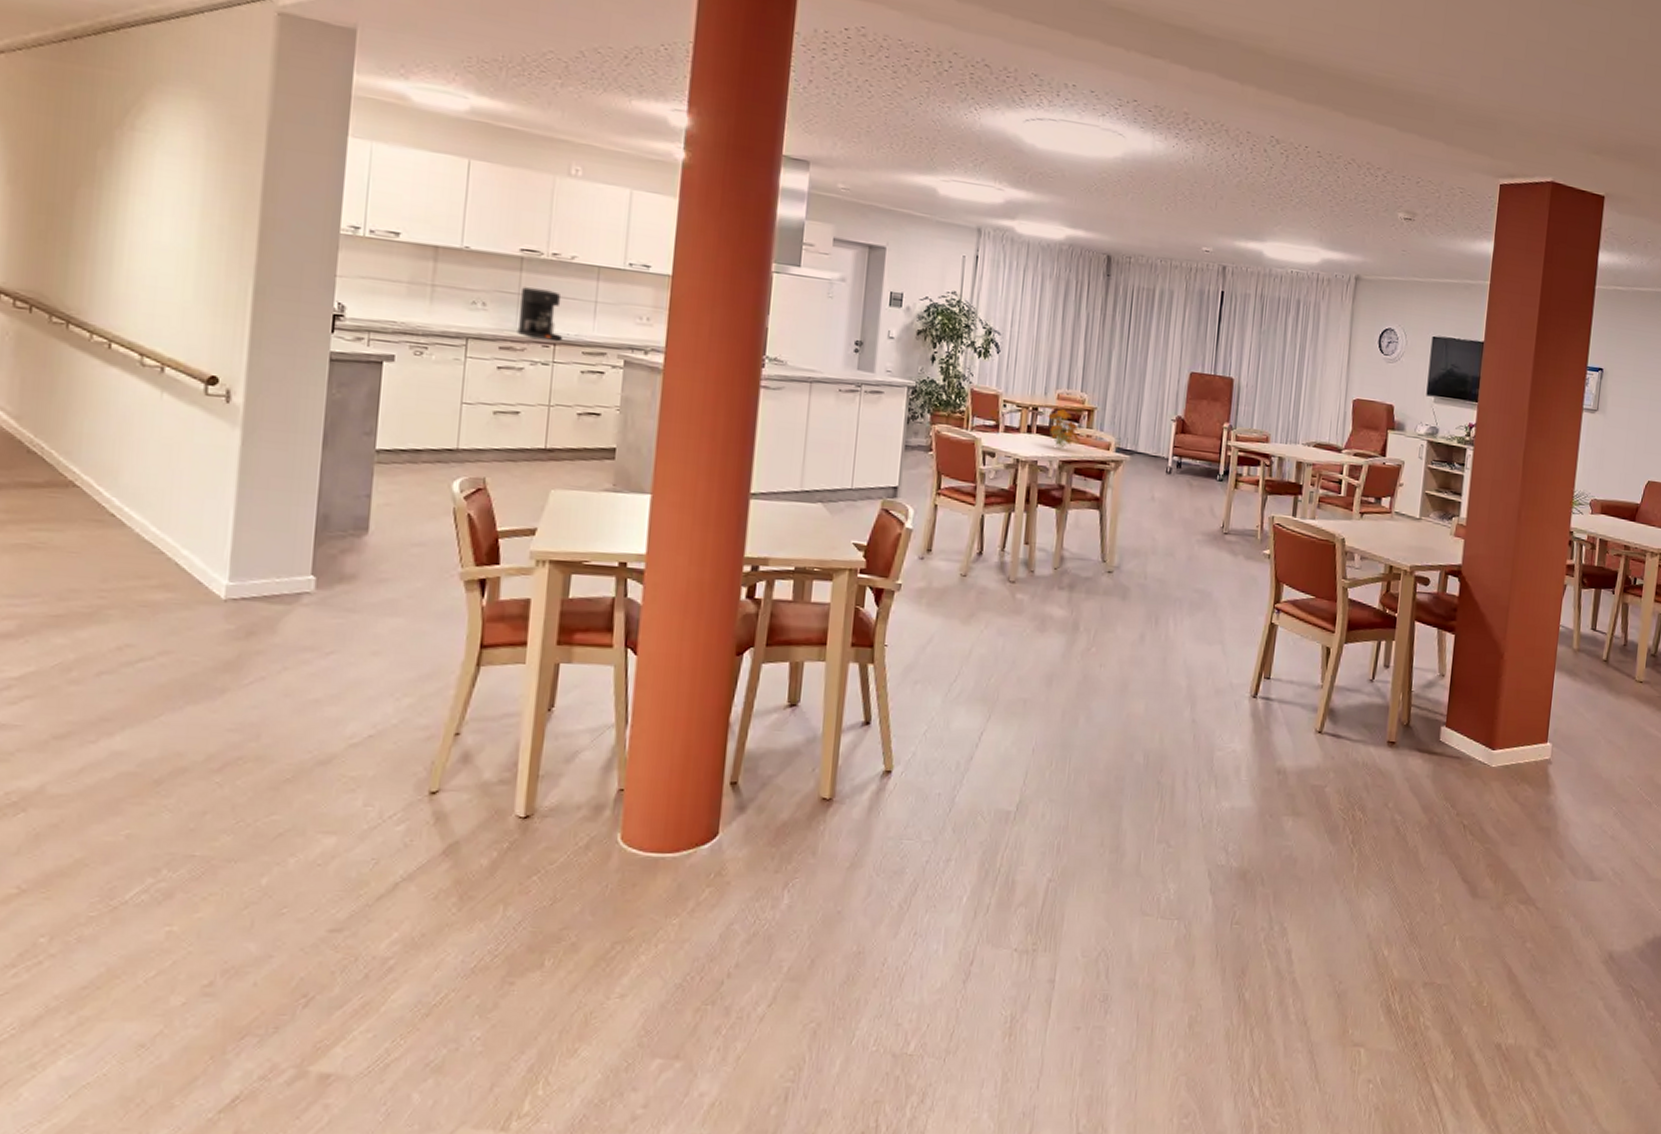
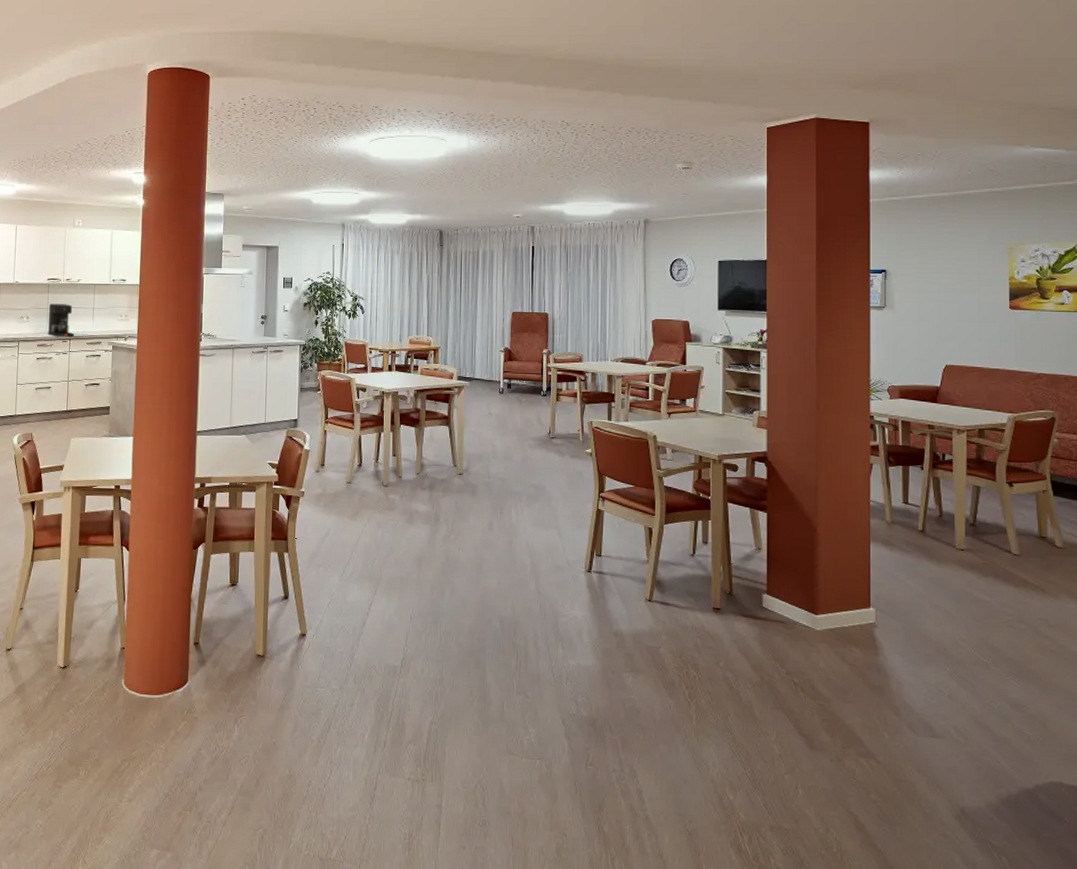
flower arrangement: present [1048,408,1081,450] -> none [404,350,430,382]

